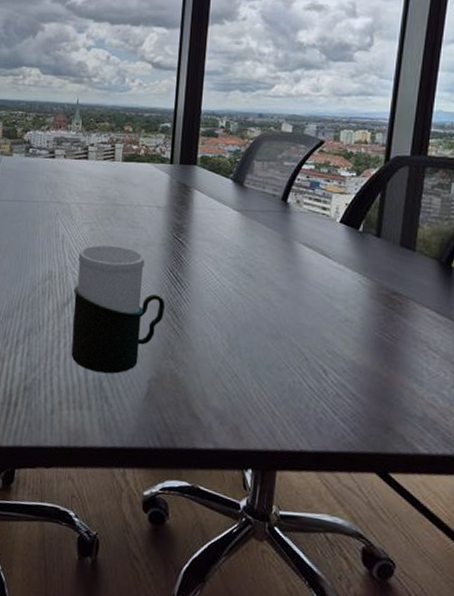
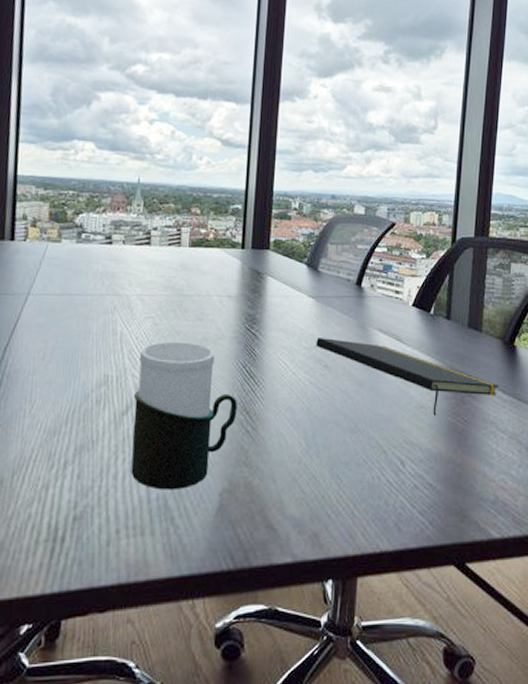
notepad: none [240,249,432,330] -> present [316,338,499,416]

